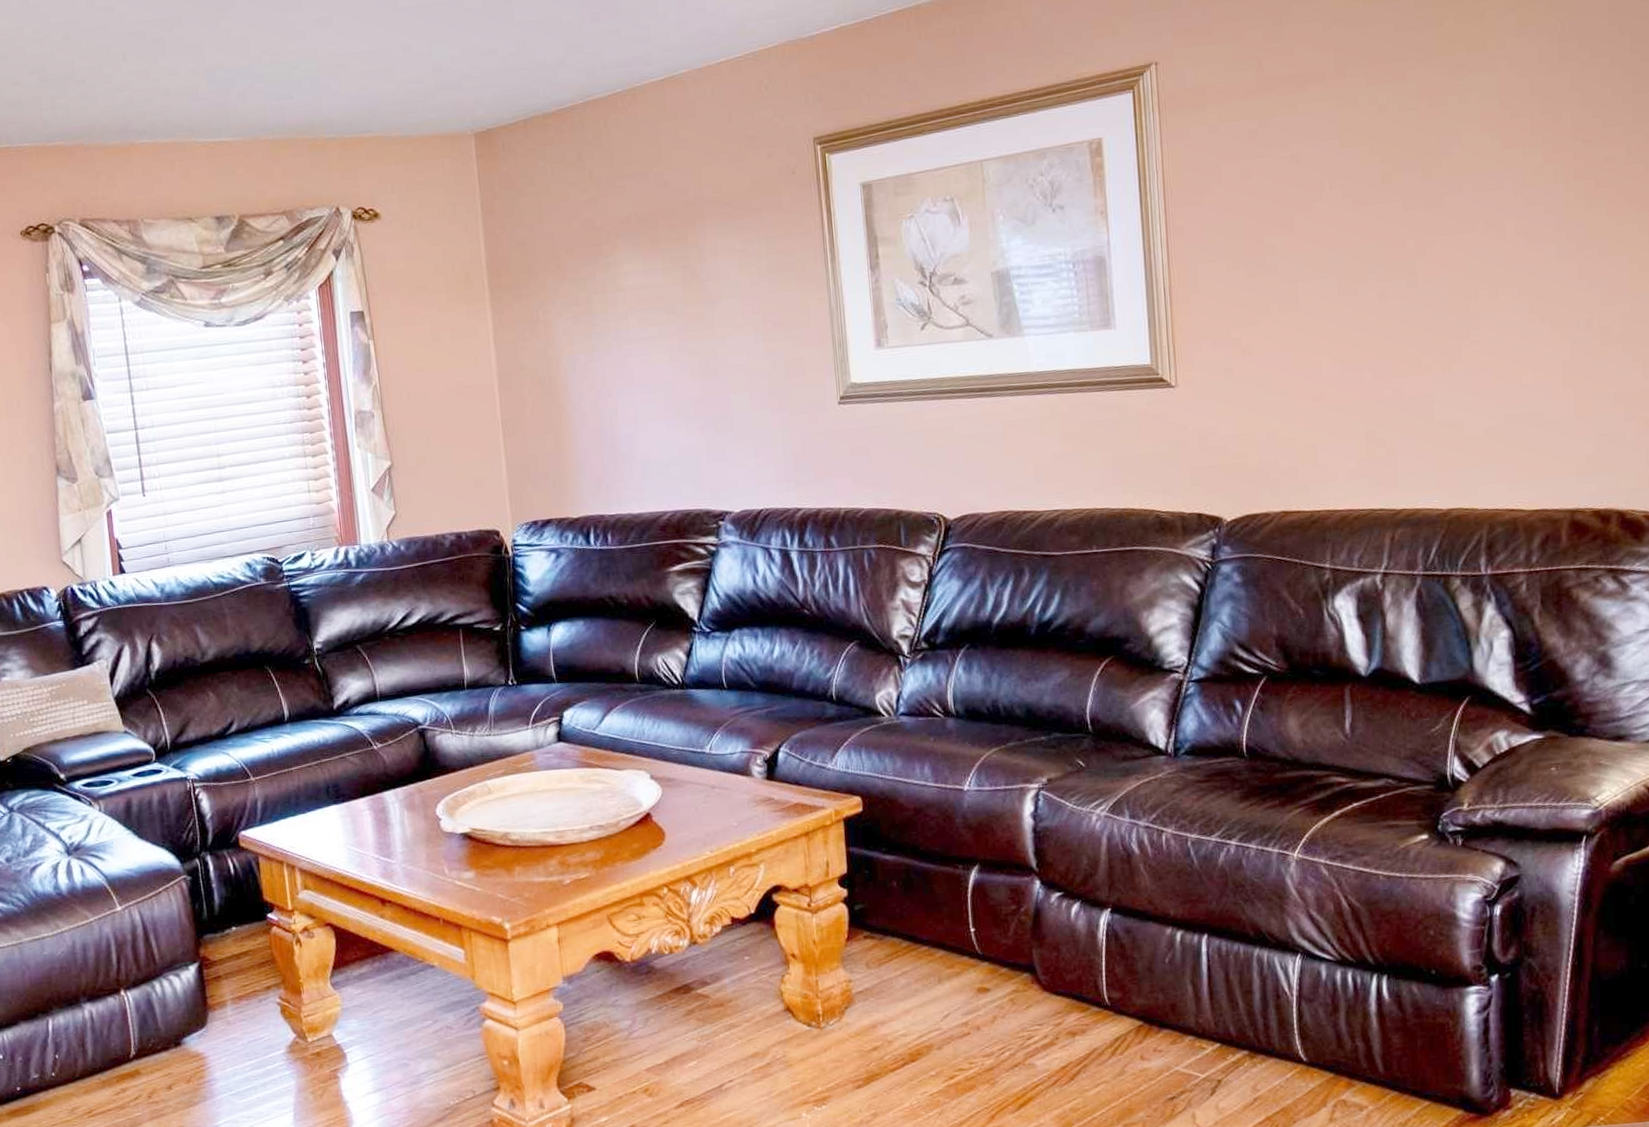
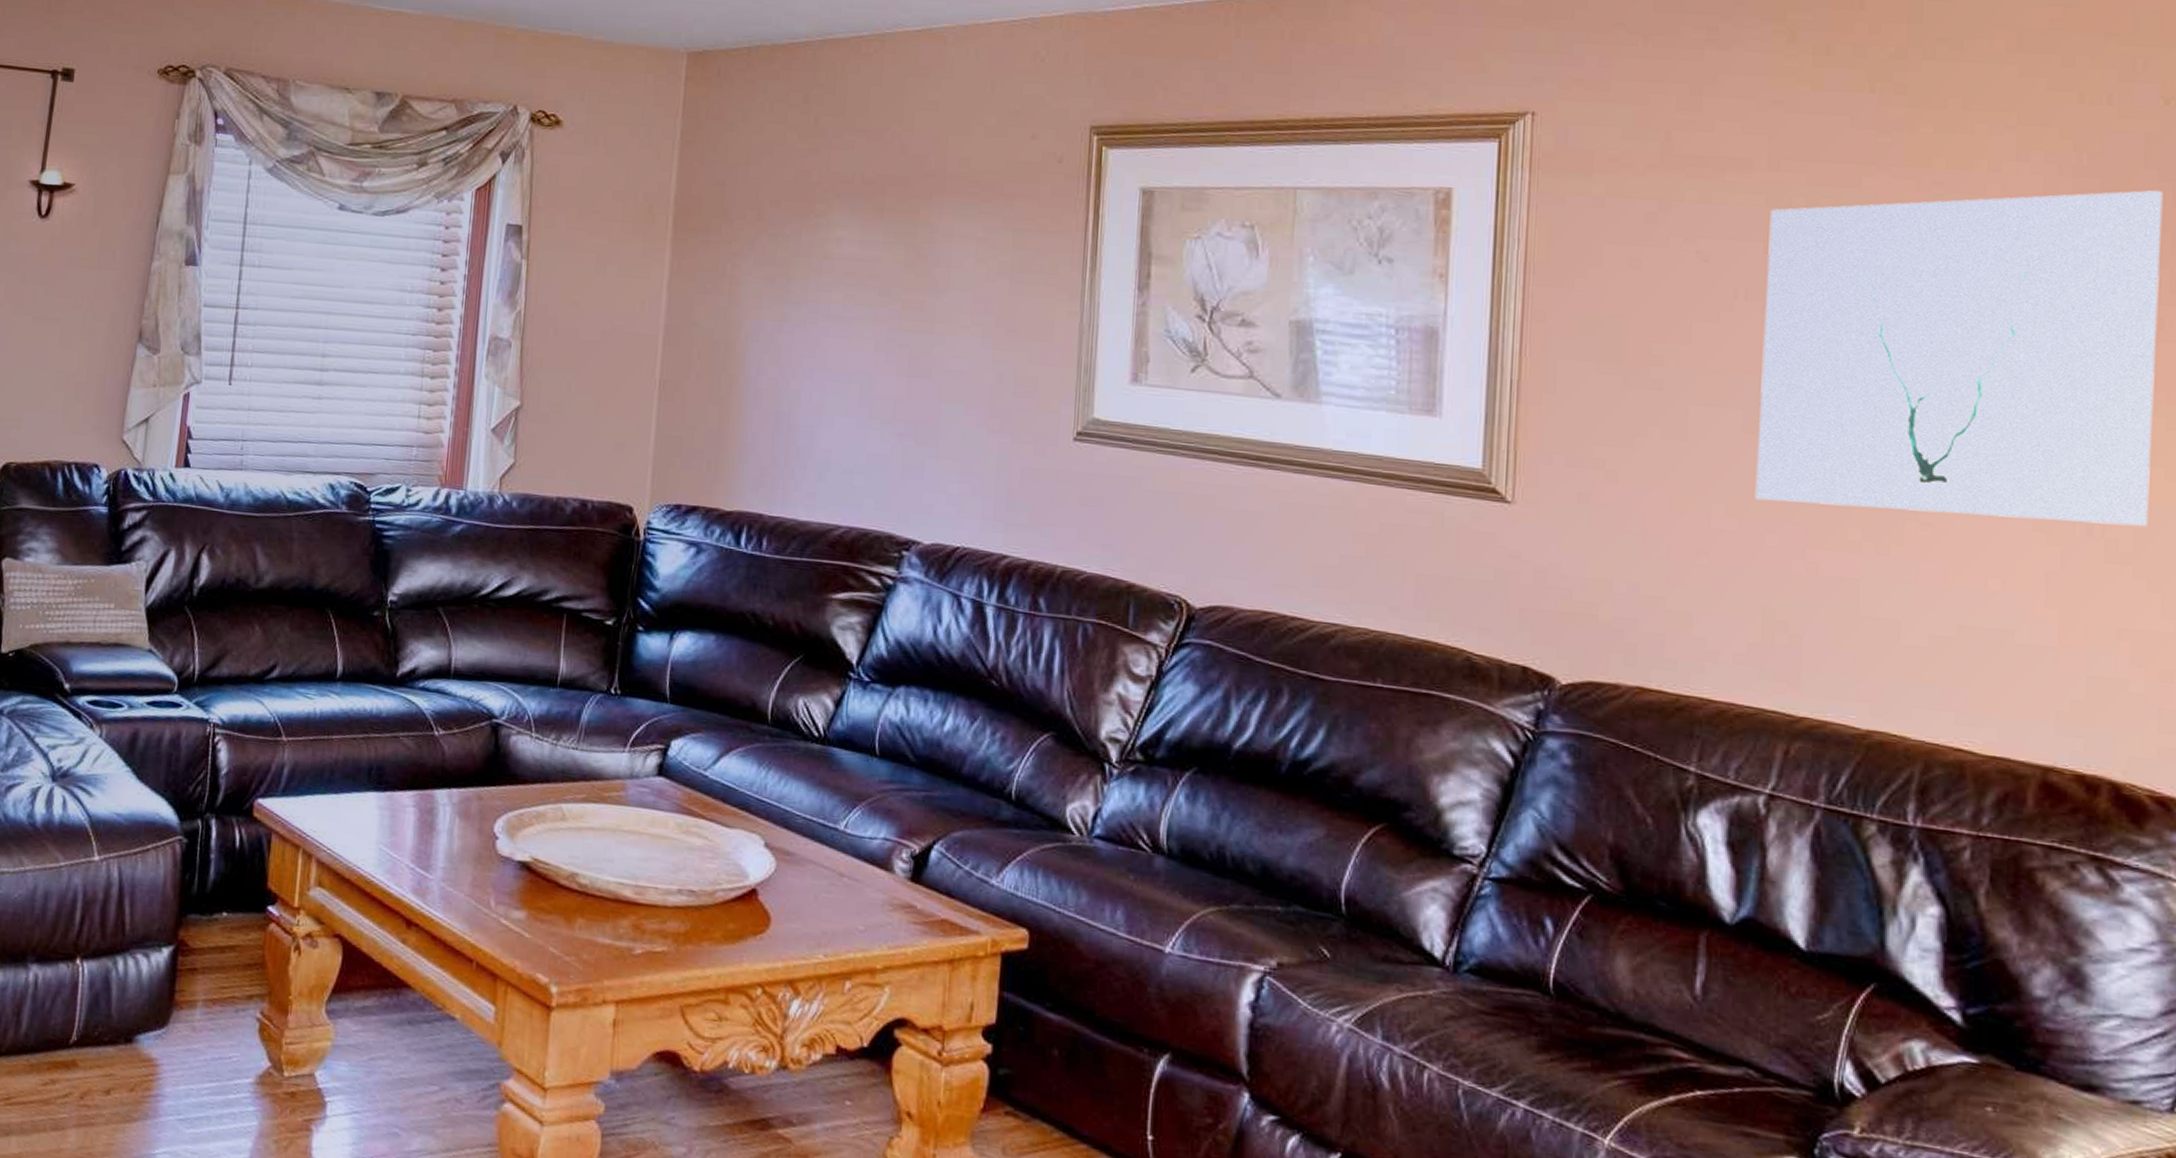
wall art: none [1341,42,1630,348] -> present [1755,190,2163,527]

